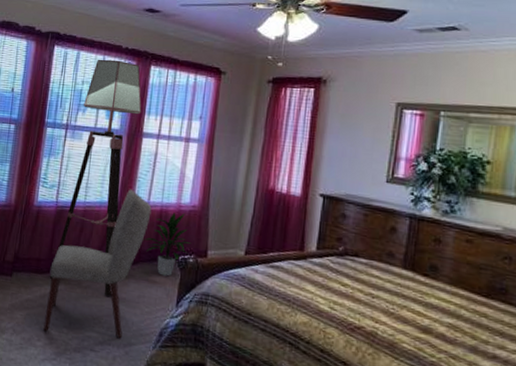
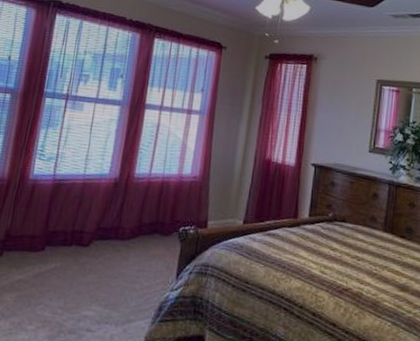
chair: present [43,189,152,339] -> none [35,161,153,316]
floor lamp: present [50,59,142,296] -> none [45,29,145,272]
indoor plant: present [144,212,192,277] -> none [144,184,192,249]

